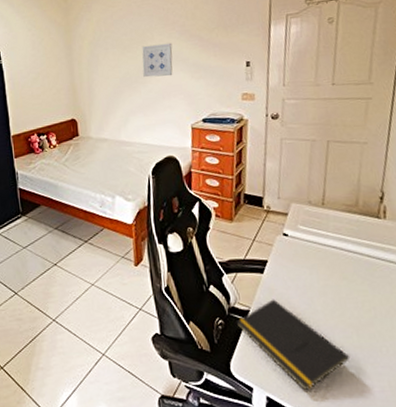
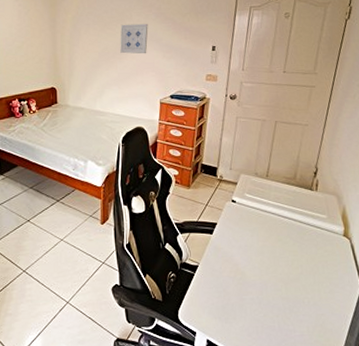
notepad: present [236,299,351,391] -> none [186,256,279,335]

